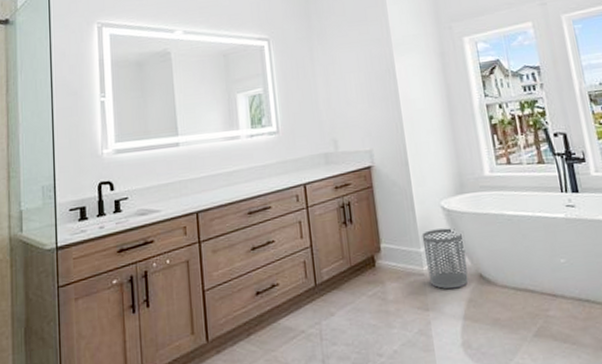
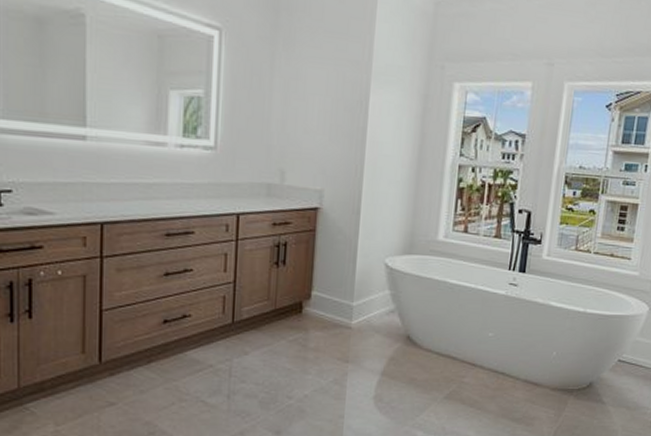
waste bin: present [421,228,468,290] -> none [355,285,402,346]

